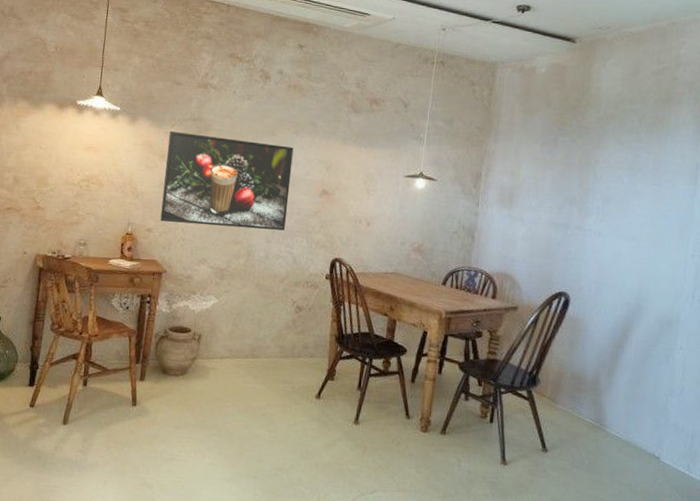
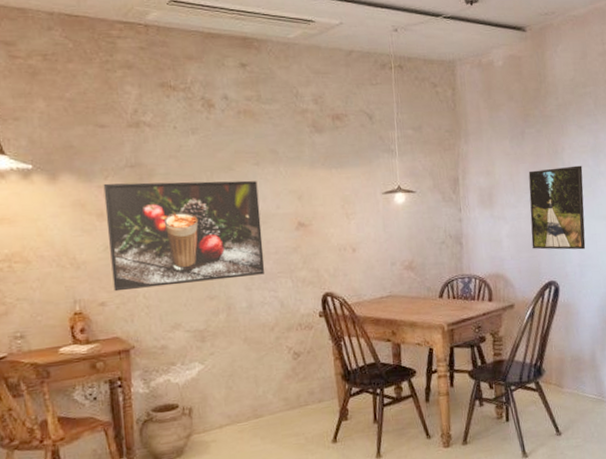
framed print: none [547,178,616,267] -> present [528,165,586,250]

